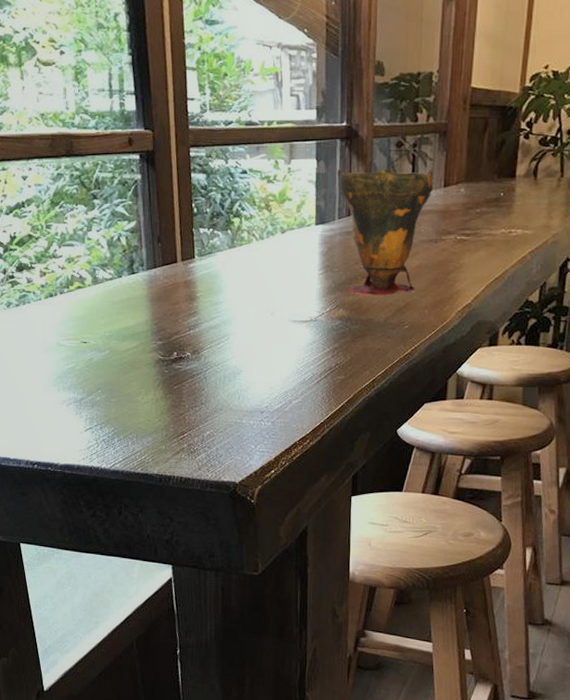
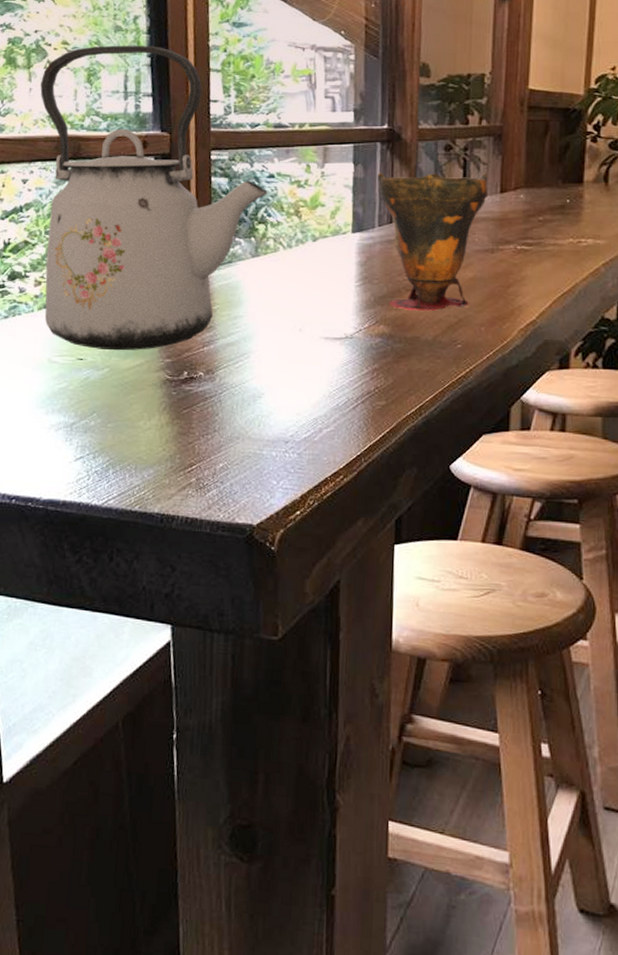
kettle: none [32,43,241,335] -> present [40,45,268,351]

